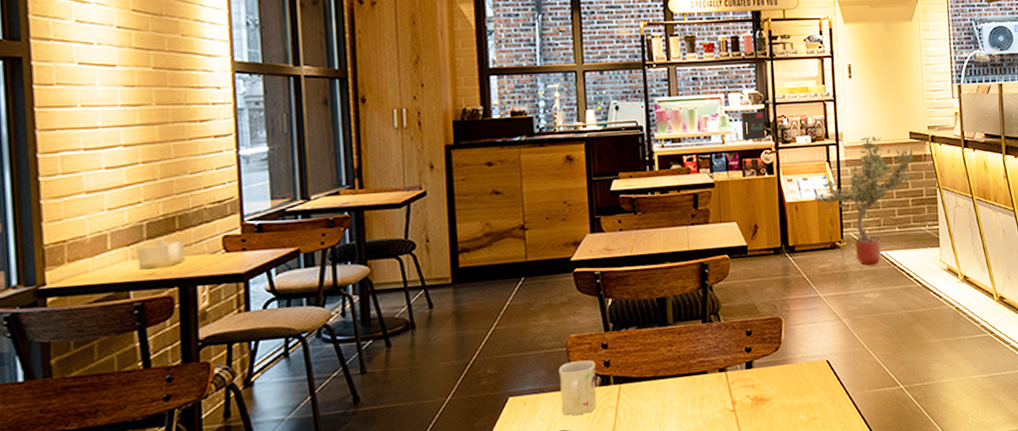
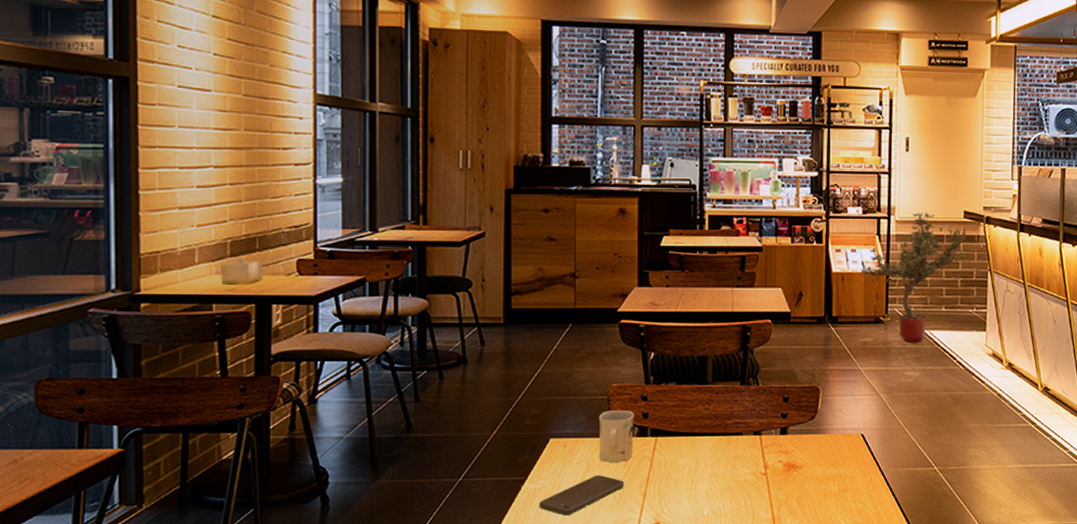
product box: present [740,111,766,140] -> none [793,178,818,206]

